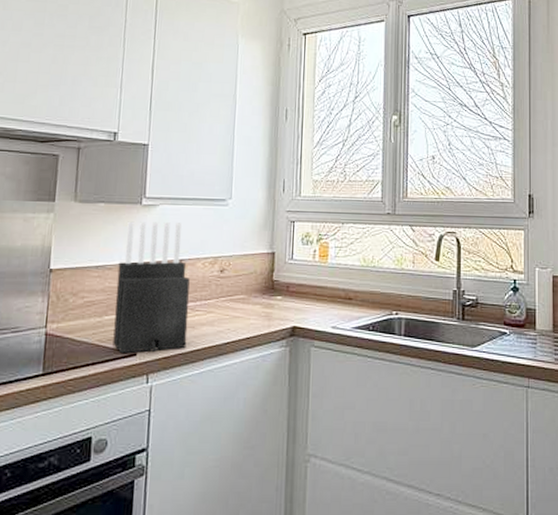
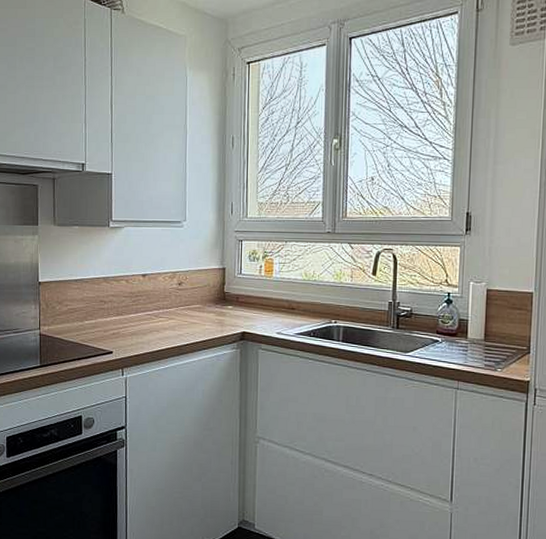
knife block: present [113,221,190,353] -> none [93,241,154,351]

